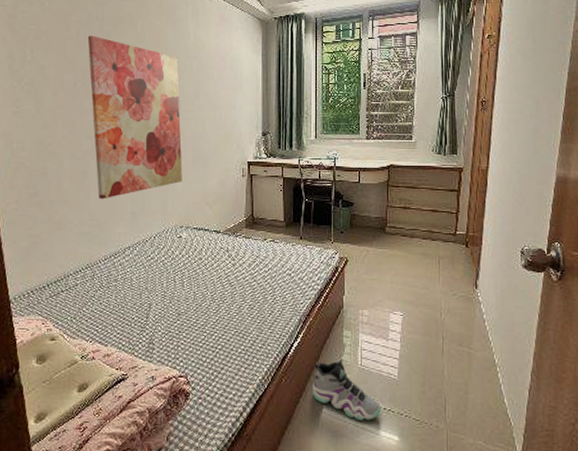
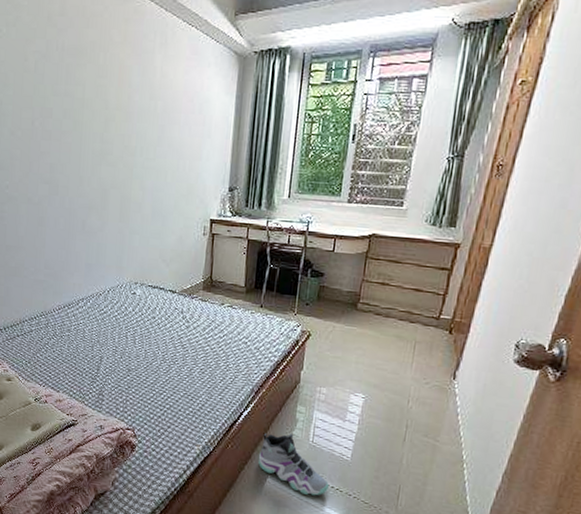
wall art: present [87,35,182,199] -> none [46,68,142,248]

